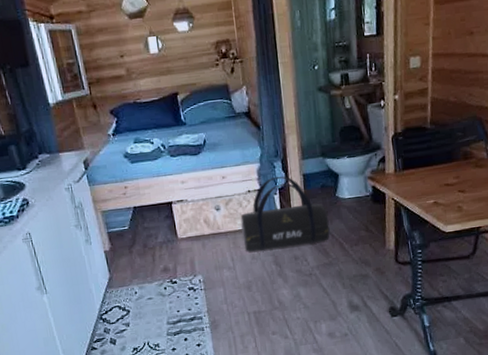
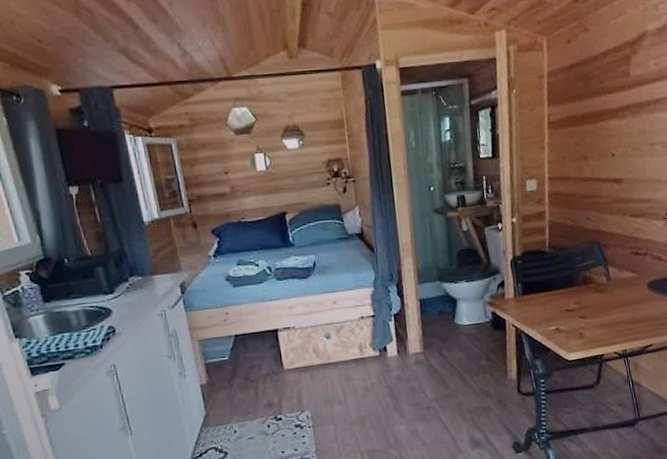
duffel bag: present [240,176,330,252] -> none [353,301,449,384]

